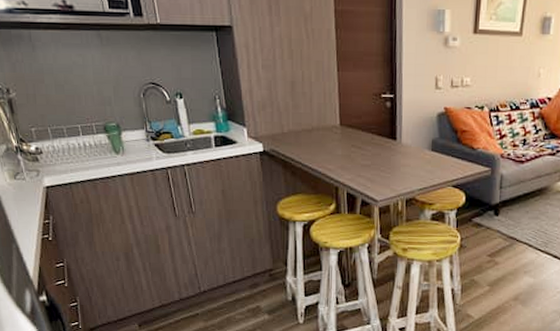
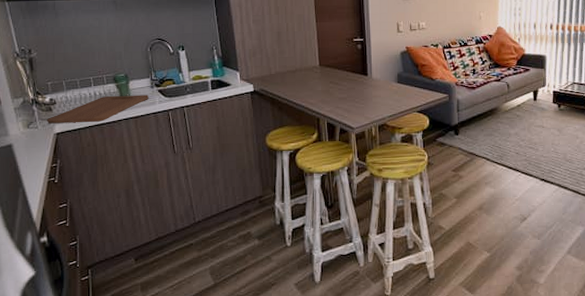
cutting board: none [35,147,144,177] -> present [47,95,148,124]

